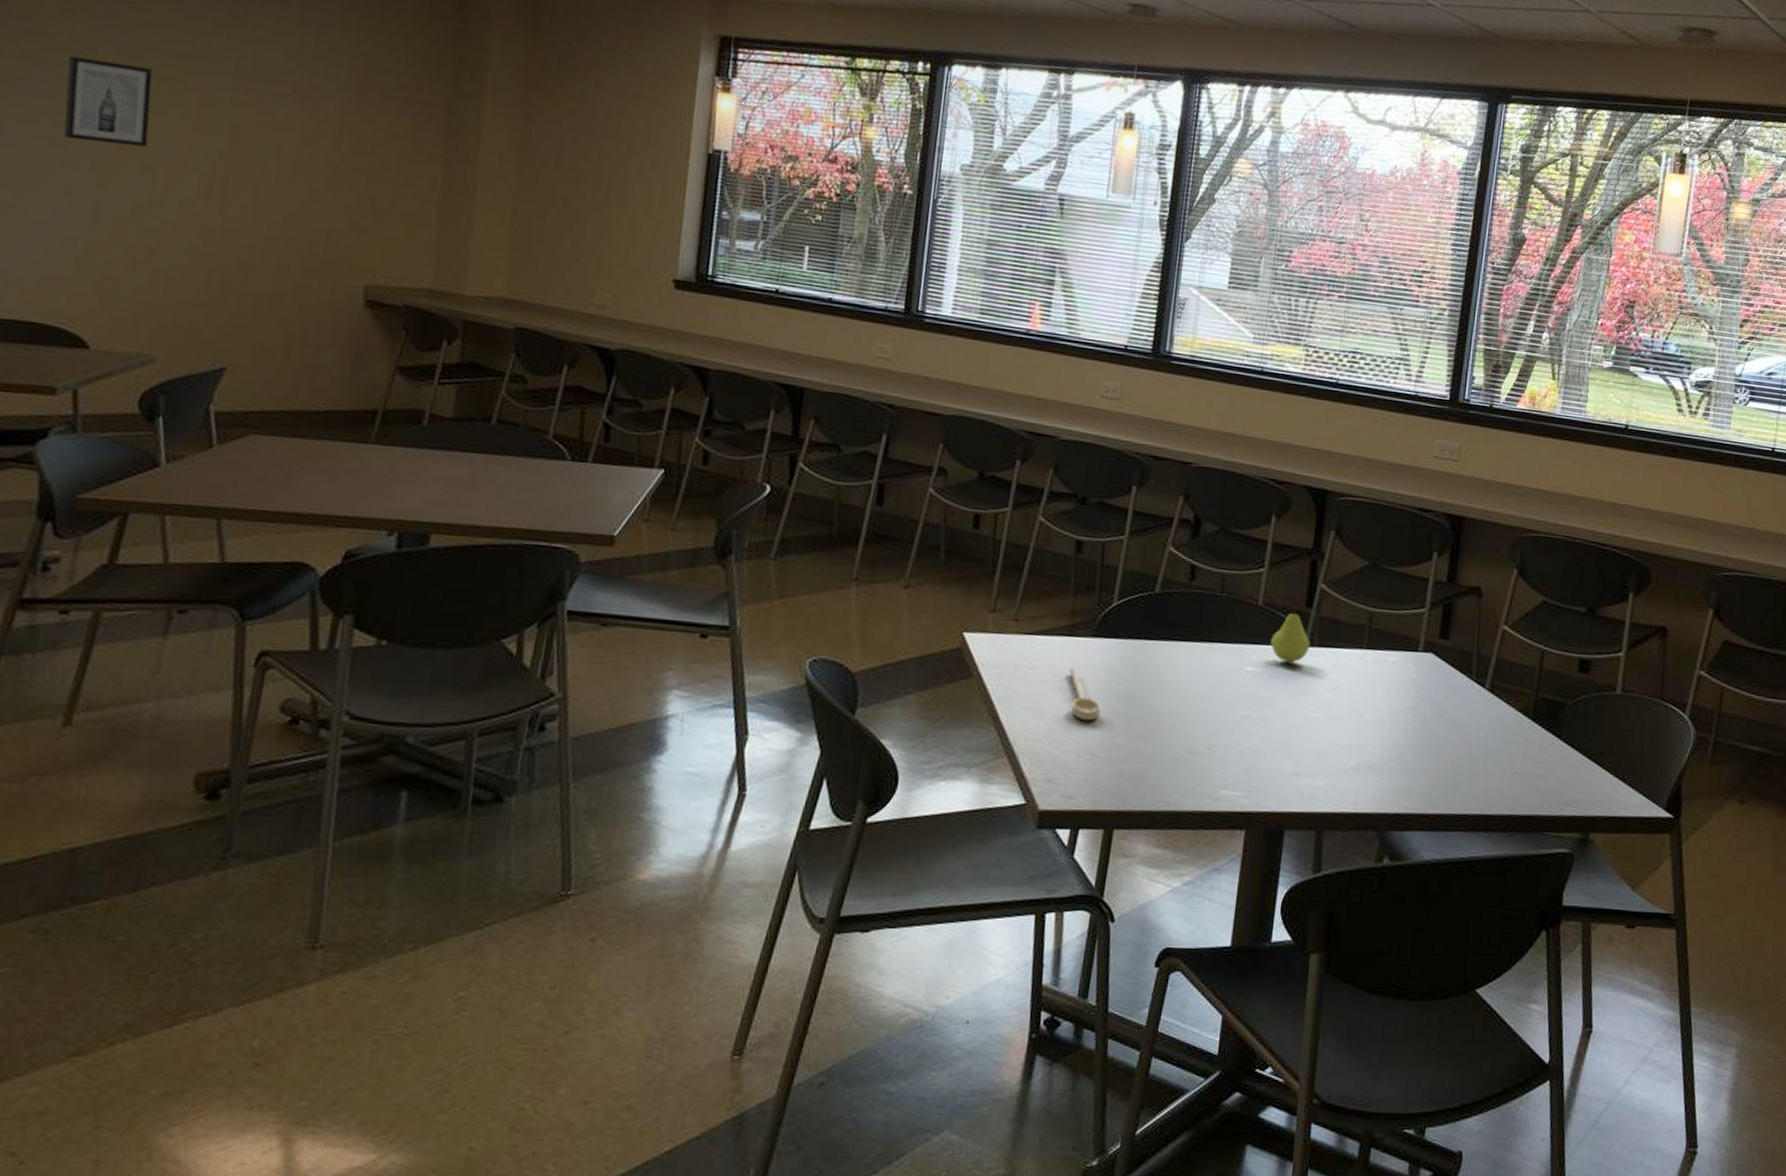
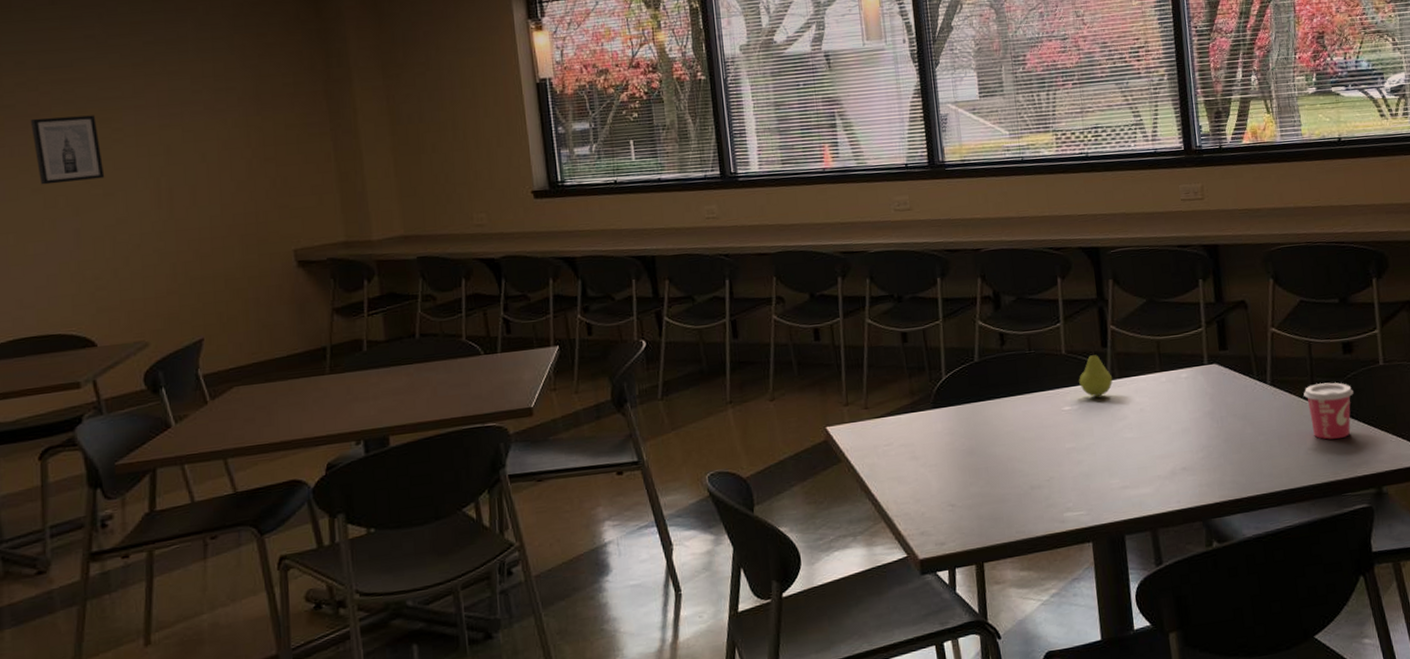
spoon: present [1069,666,1101,722] -> none [919,436,952,479]
cup: none [1524,700,1581,768] -> present [1304,382,1354,440]

